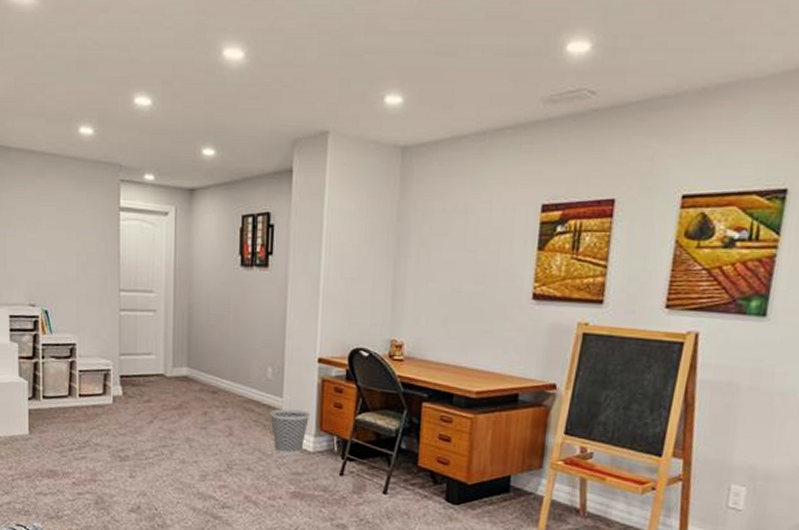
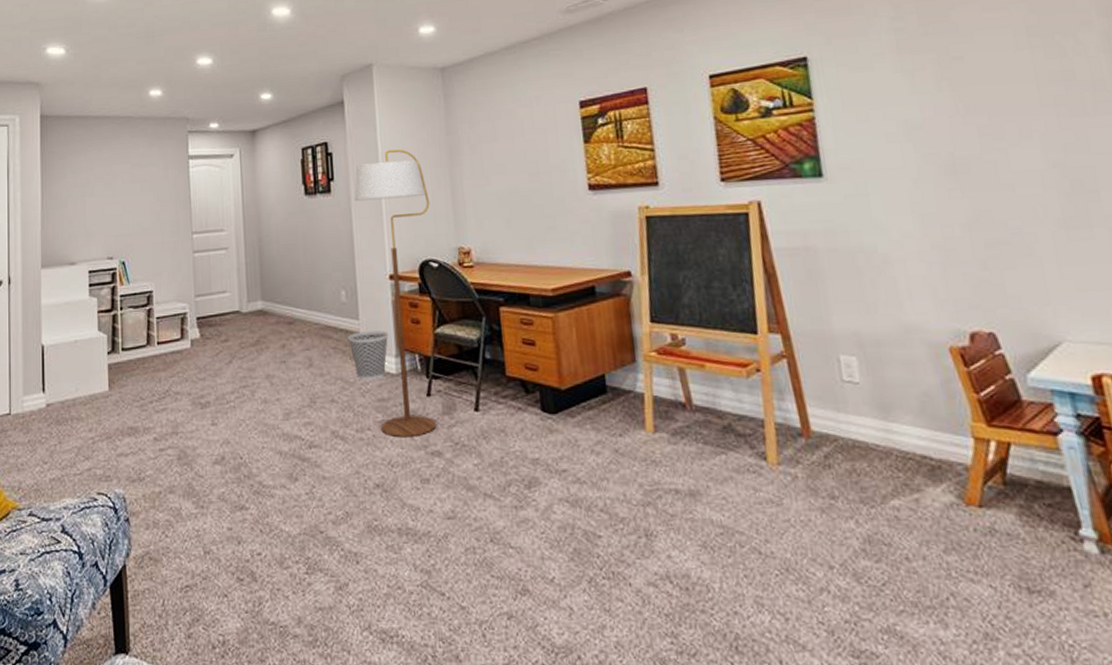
floor lamp: none [292,230,369,510] -> present [354,149,436,438]

